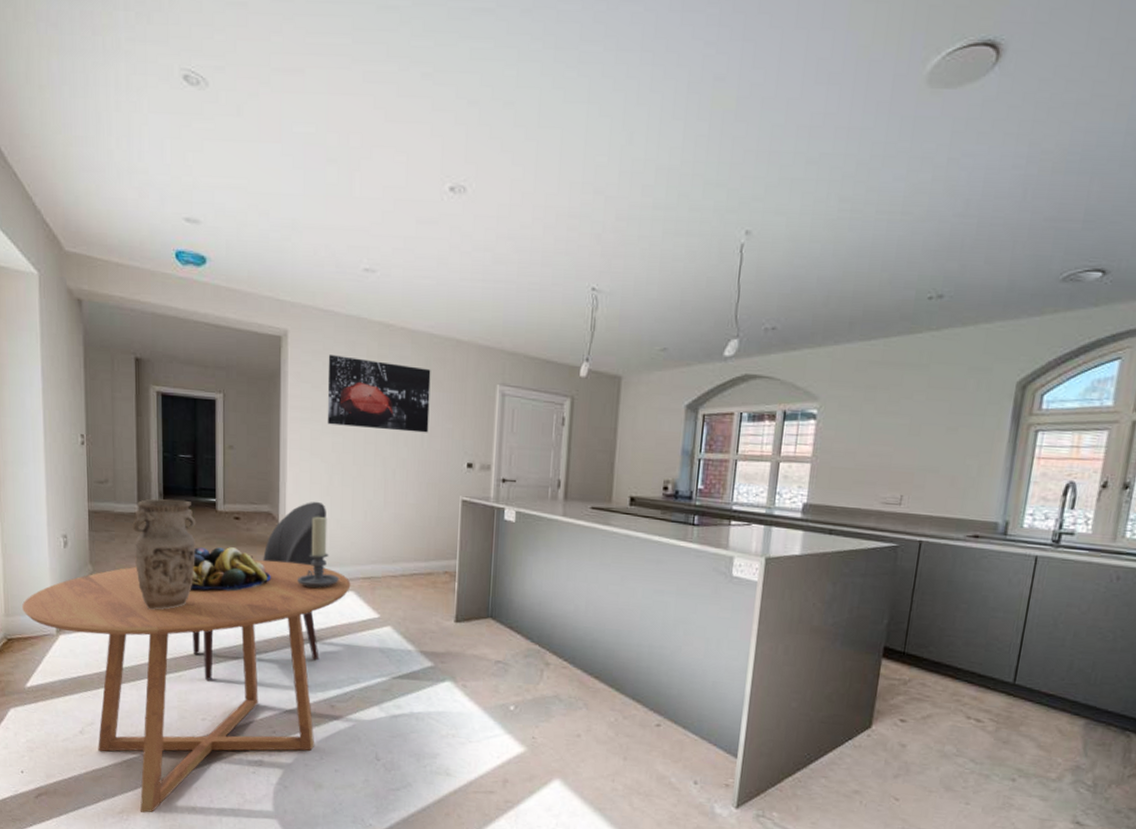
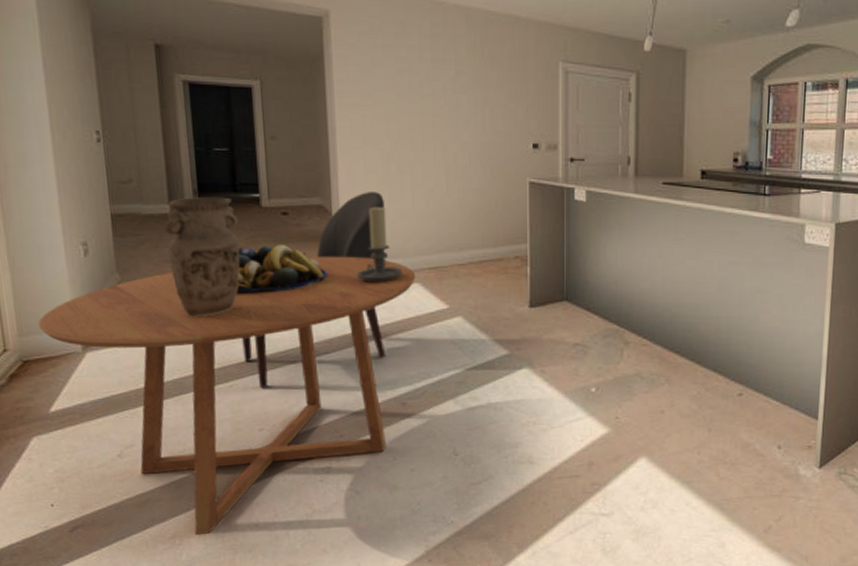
wall art: present [327,355,431,433] -> none [376,36,490,114]

